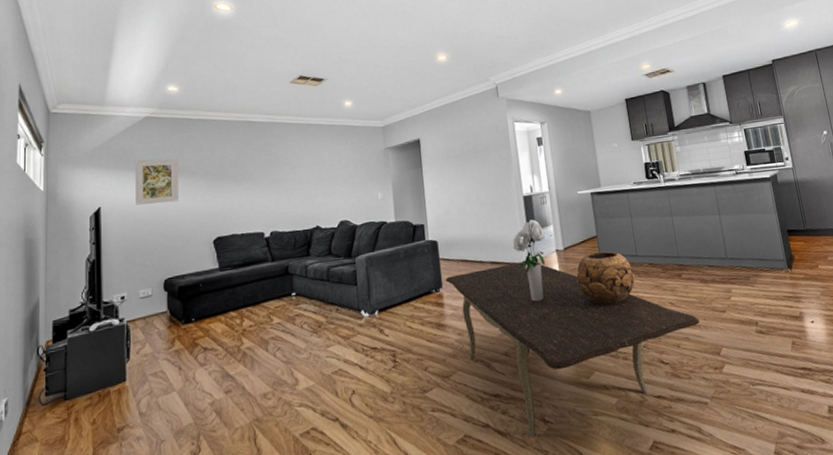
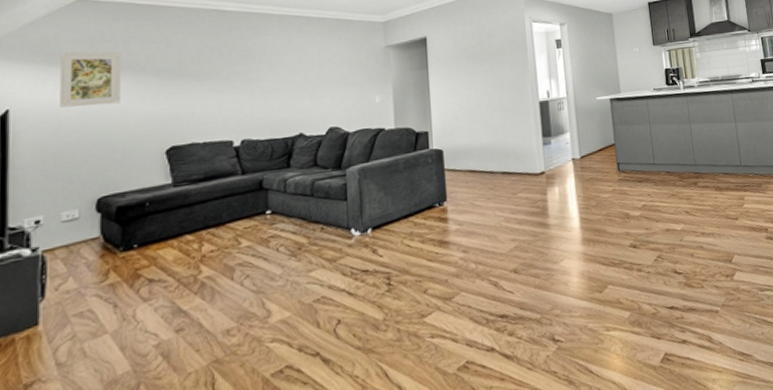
dining table: present [445,262,700,438] -> none [450,171,713,359]
bouquet: present [512,219,546,302] -> none [526,126,561,214]
decorative bowl: present [576,251,635,305] -> none [592,159,652,216]

